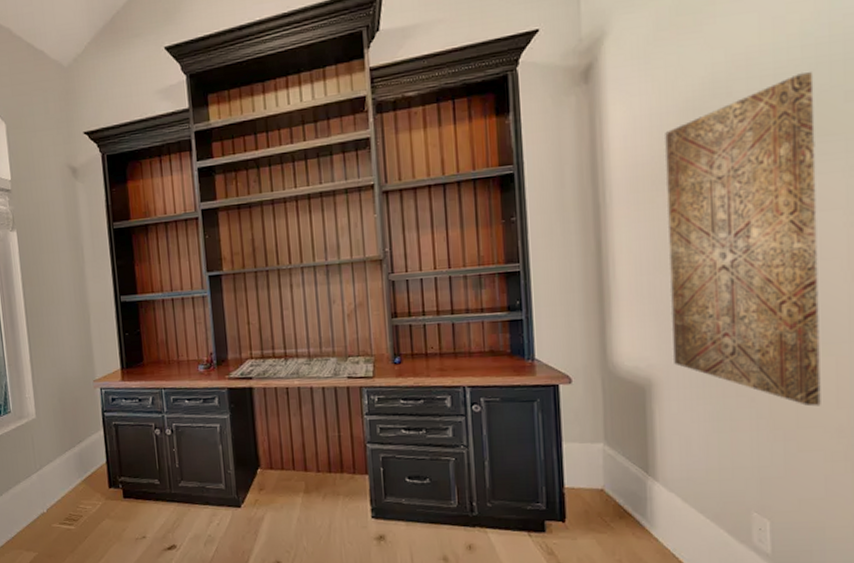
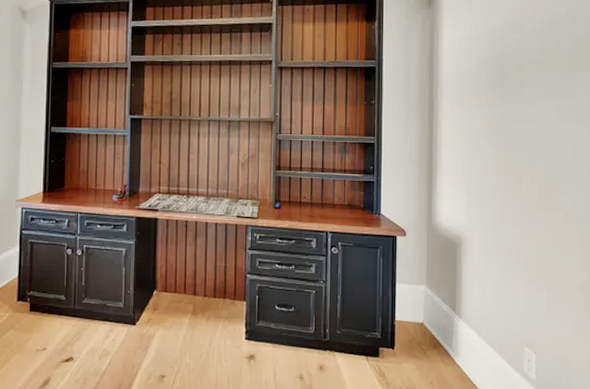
wall art: present [665,72,821,407] -> none [477,24,574,267]

